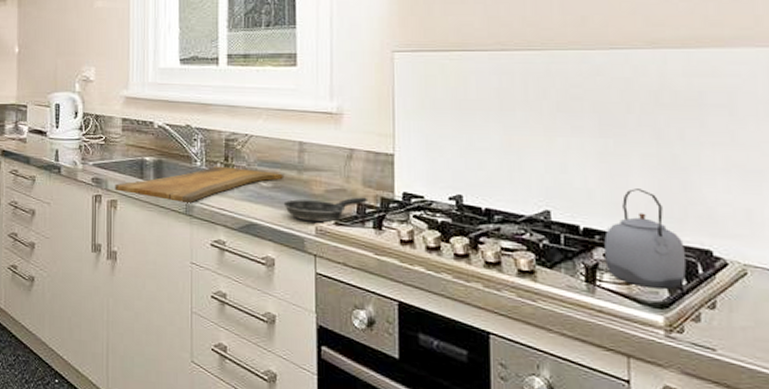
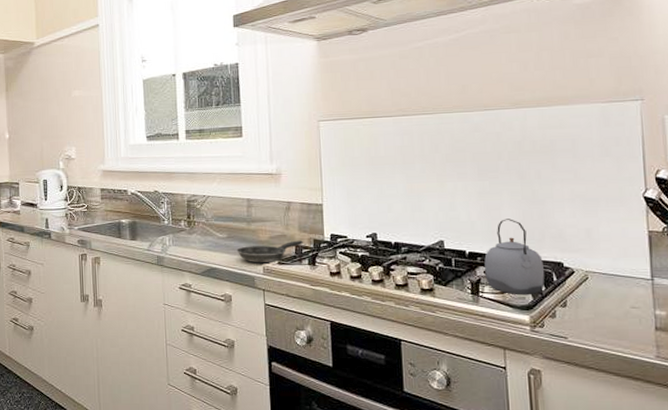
cutting board: present [115,166,283,204] -> none [97,223,236,256]

